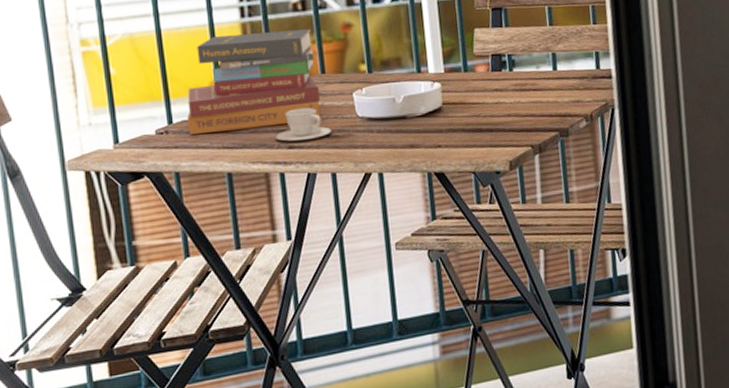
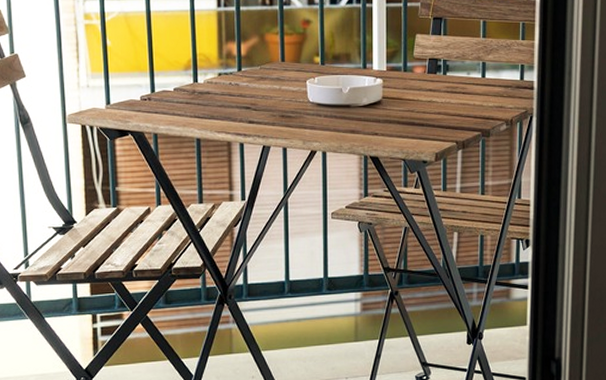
books: present [187,29,321,136] -> none [167,21,279,104]
cup: present [274,107,332,142] -> none [237,89,287,117]

